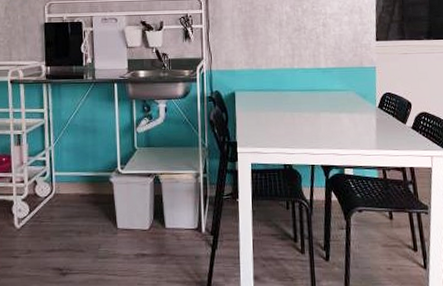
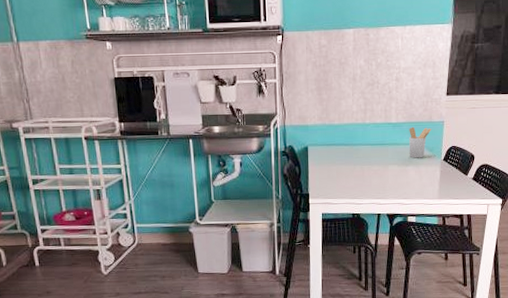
utensil holder: none [339,72,364,105] -> present [409,126,432,158]

